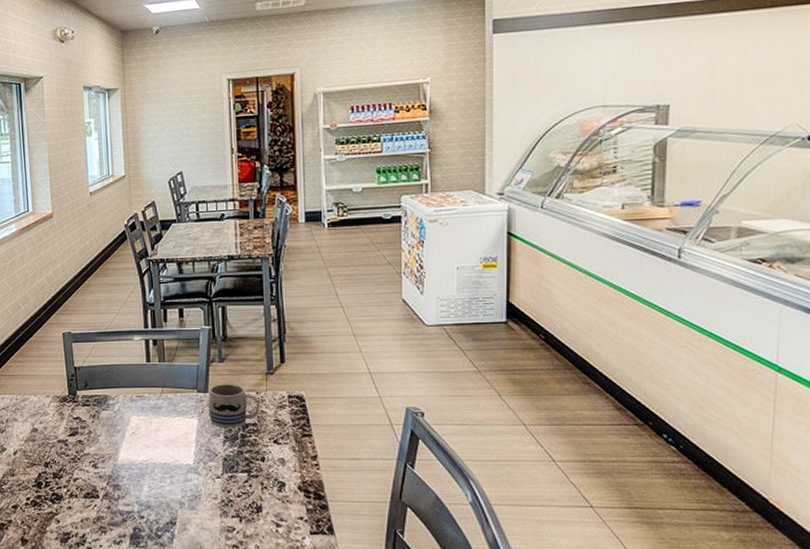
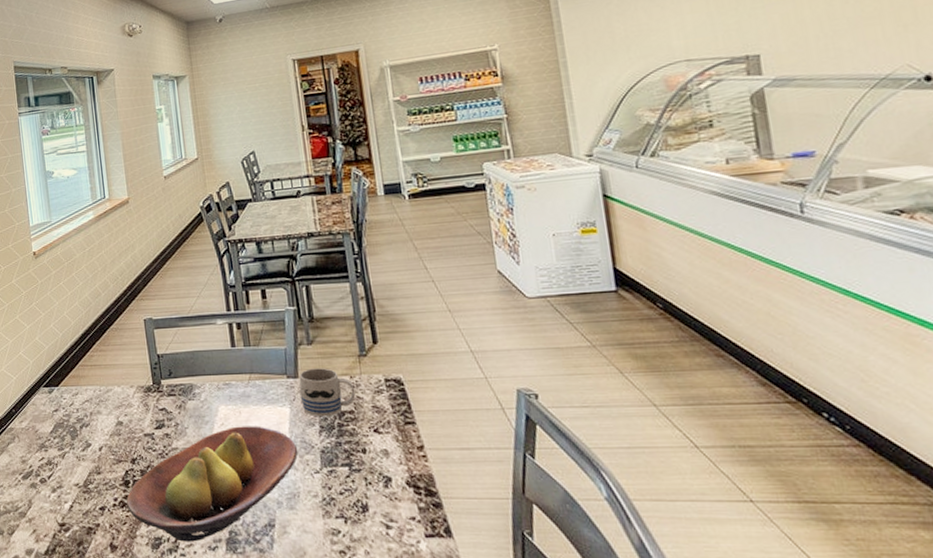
fruit bowl: none [38,435,203,537] -> present [126,426,298,542]

